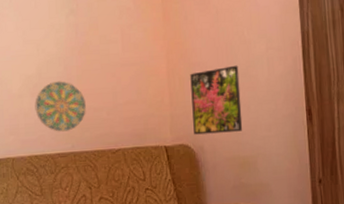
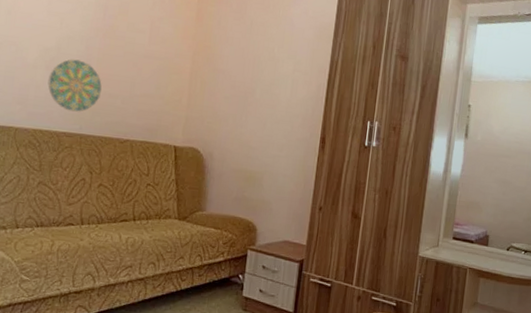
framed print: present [190,65,243,135] -> none [206,79,263,146]

